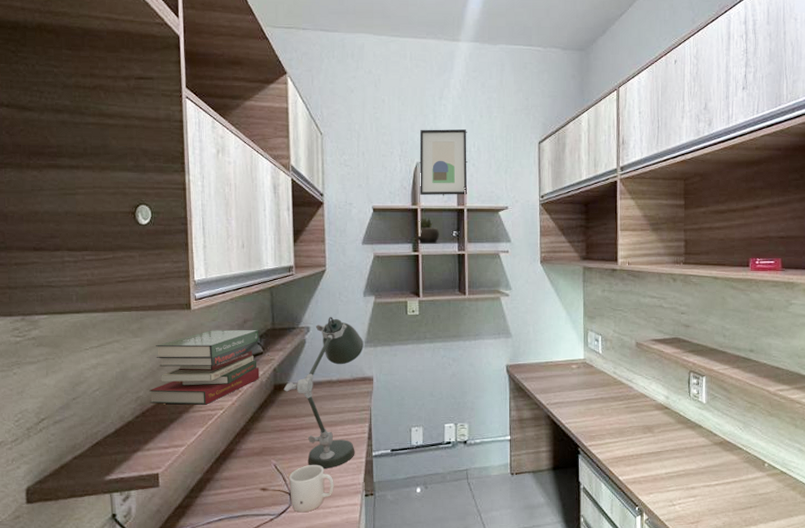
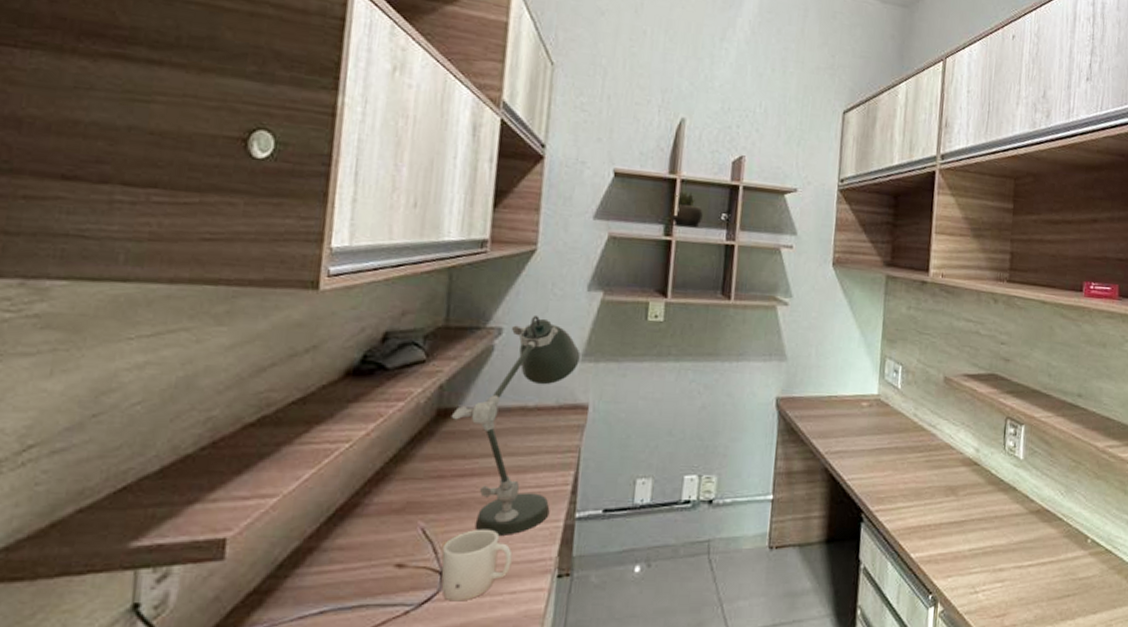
books: present [149,330,260,405] -> none [227,322,423,434]
picture frame: present [419,129,468,196] -> none [682,76,753,168]

